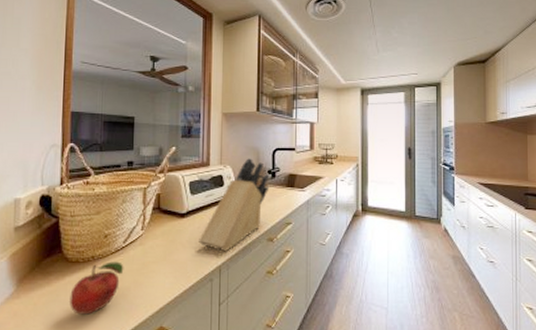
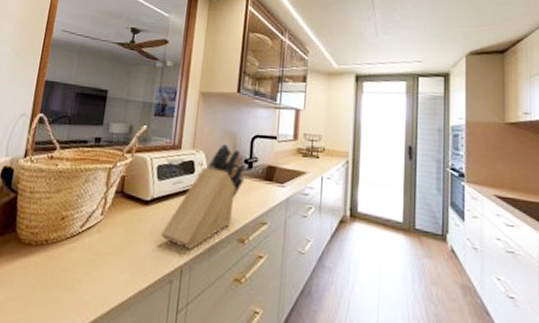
fruit: present [69,261,124,315] -> none [15,247,78,307]

